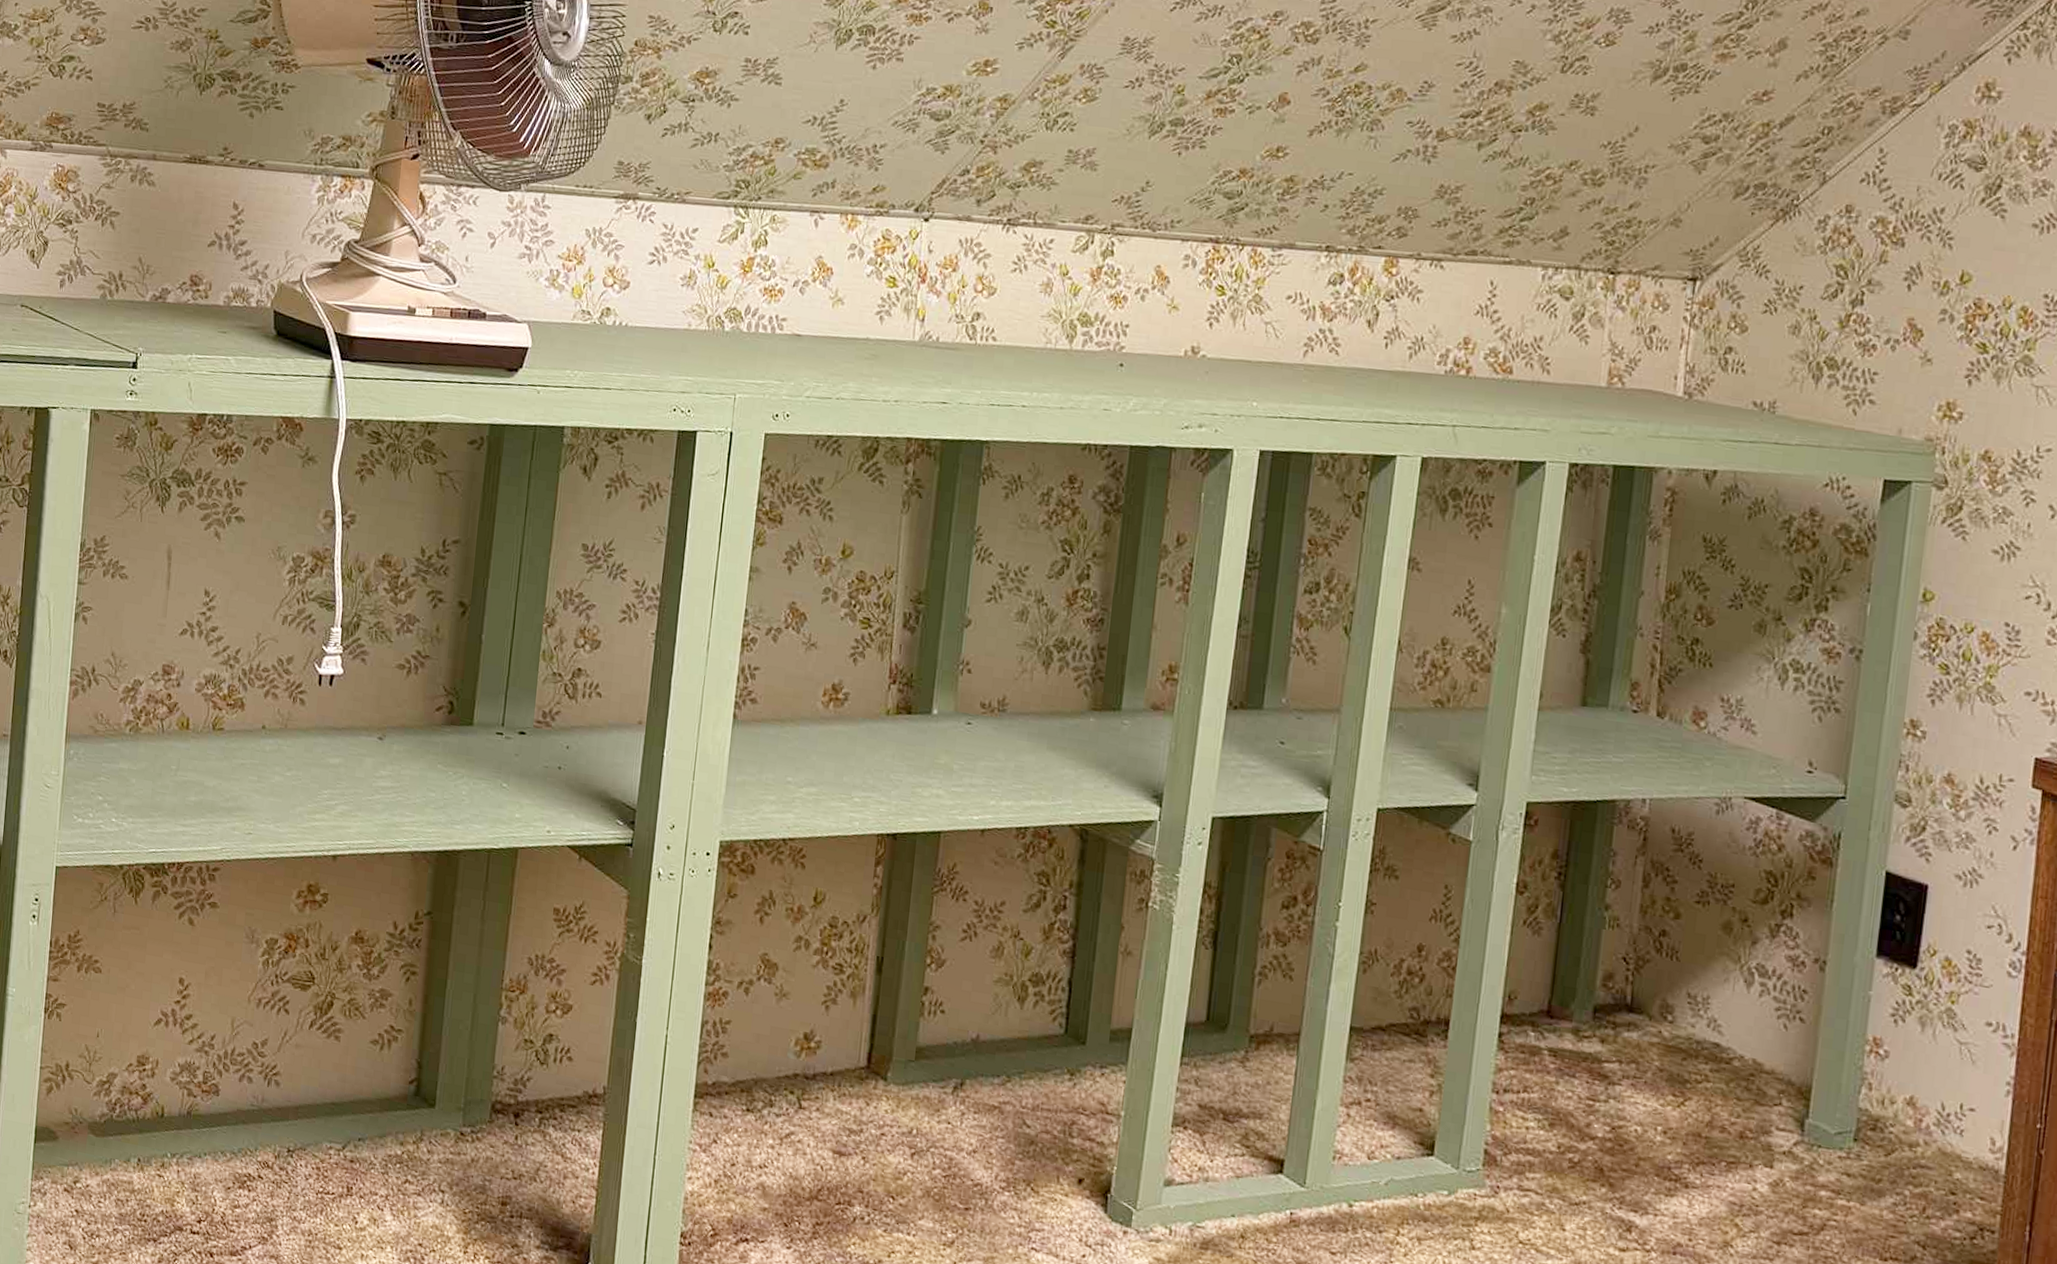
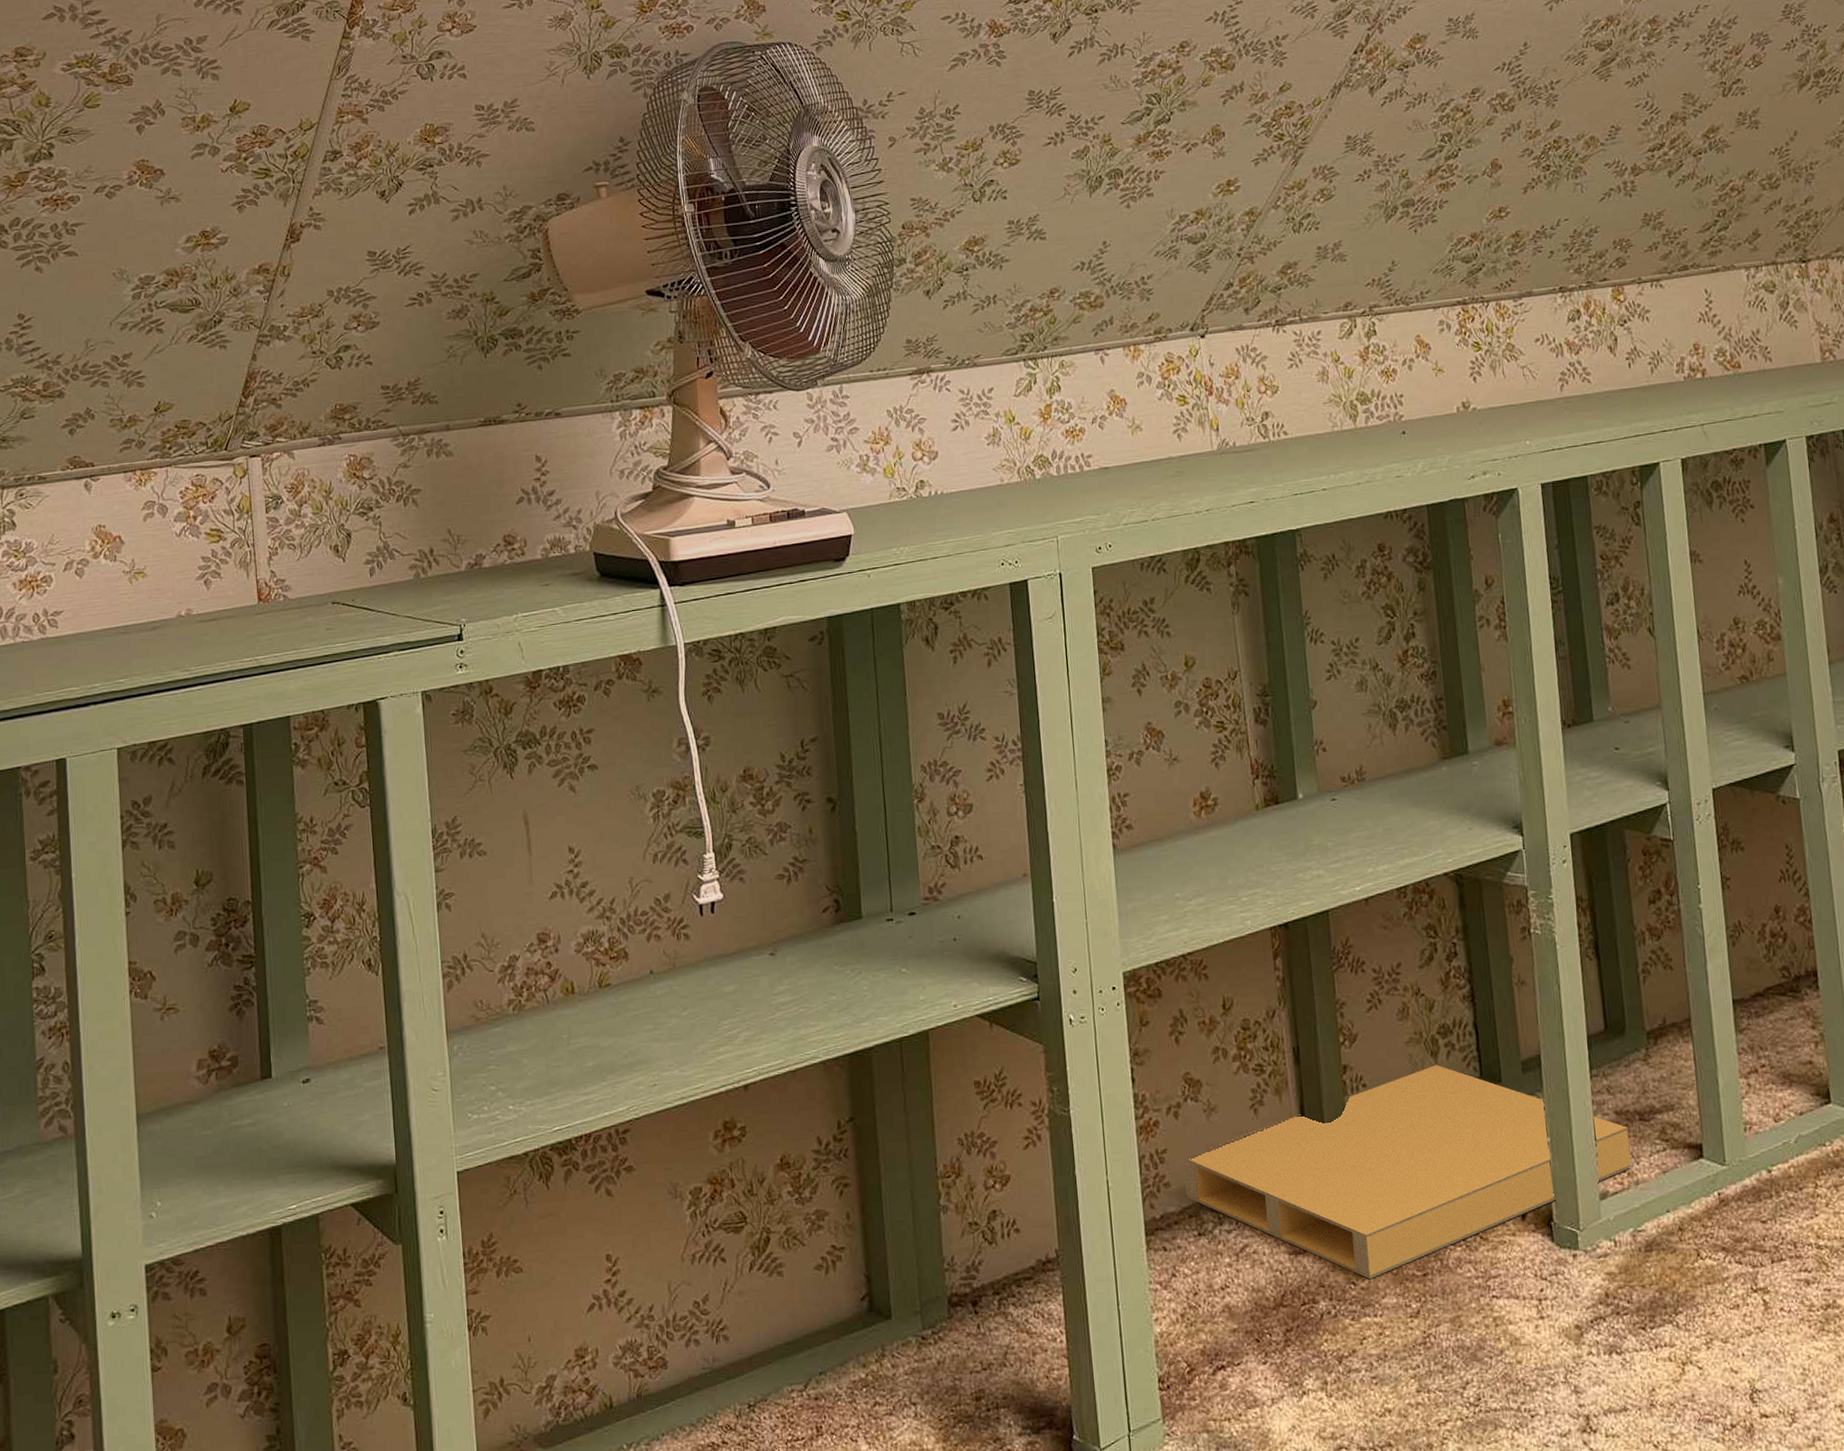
cardboard box: none [742,1010,1209,1198] -> present [1184,1065,1632,1279]

